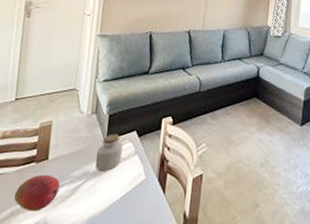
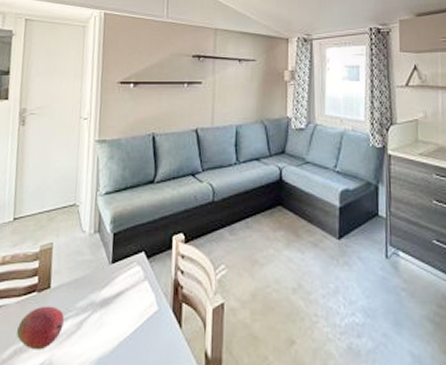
jar: present [95,134,124,172] -> none [101,256,131,302]

